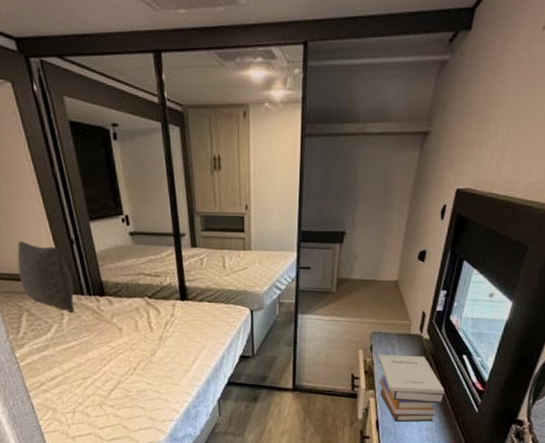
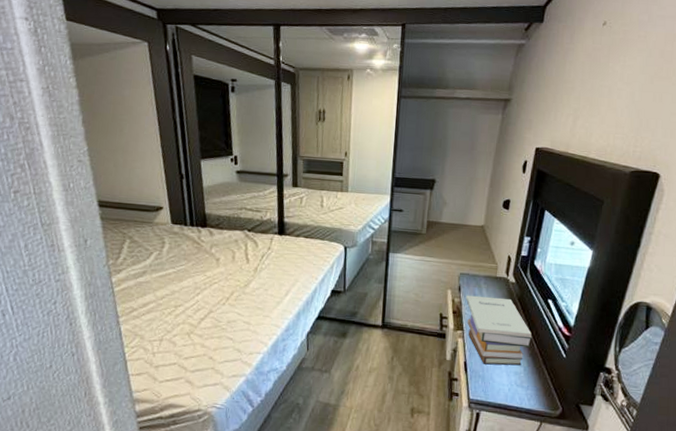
pillow: present [17,241,75,312] -> none [128,173,178,241]

